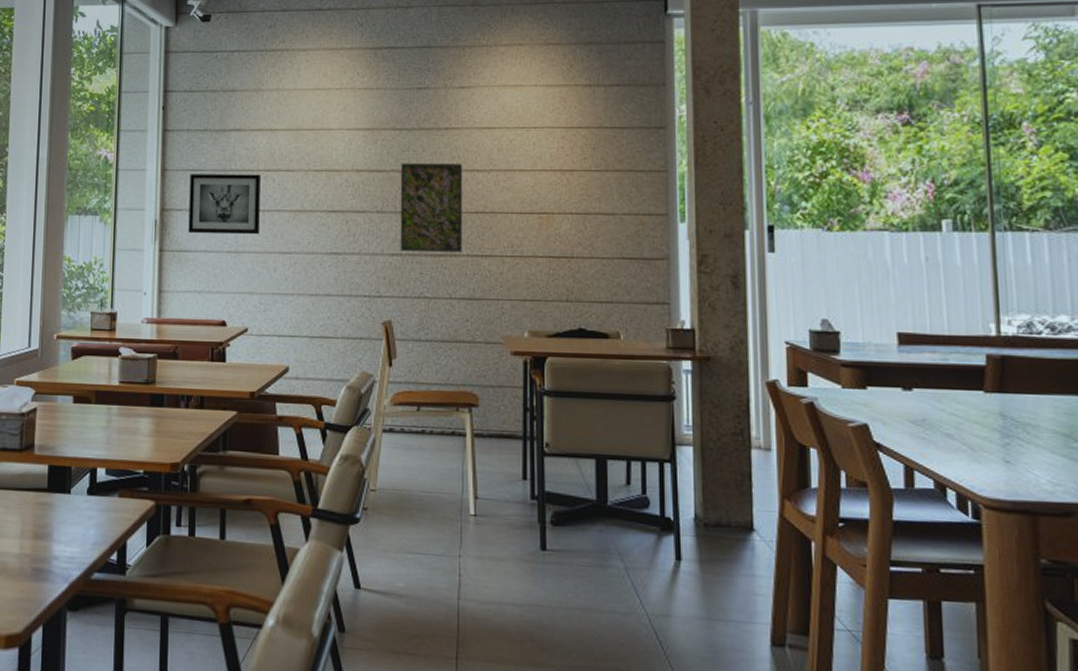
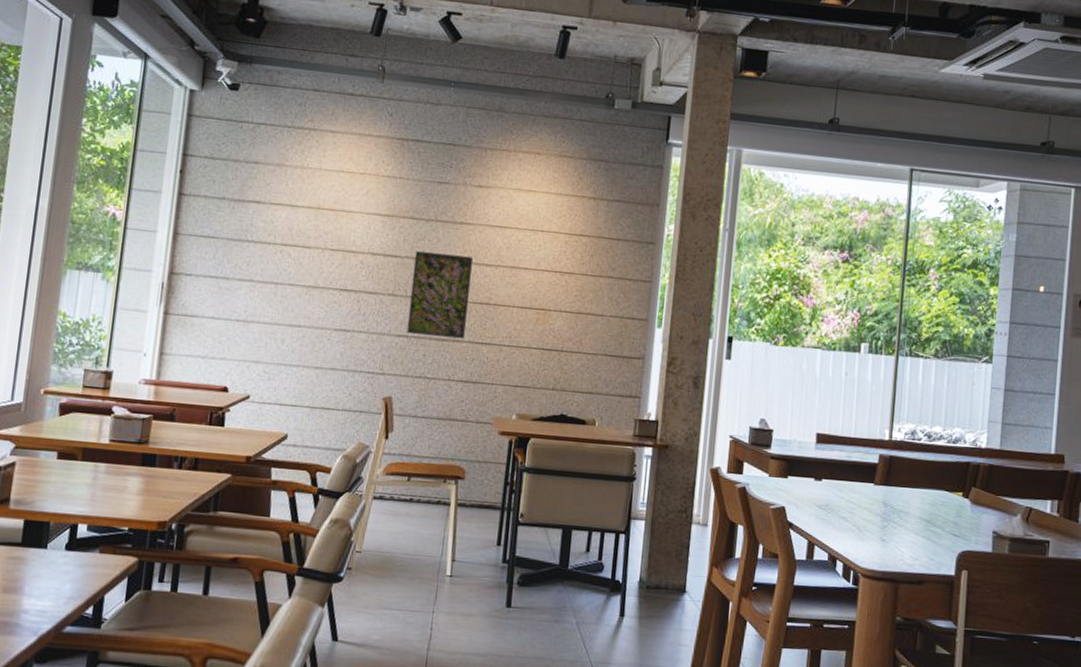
wall art: present [188,174,260,235] -> none [196,240,277,307]

